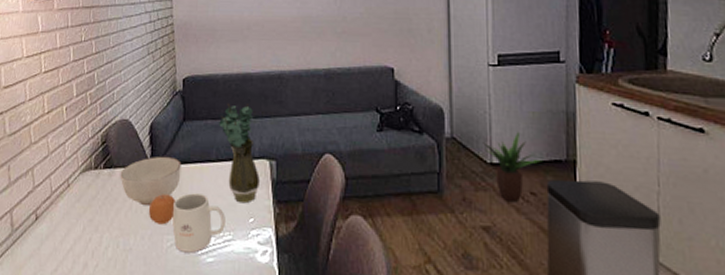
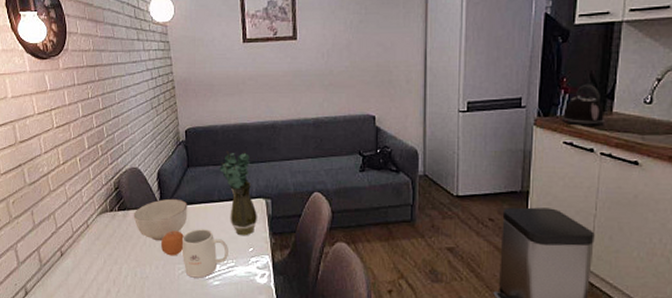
potted plant: present [483,132,543,202] -> none [451,169,501,227]
kettle: none [607,37,658,86] -> present [561,84,605,126]

